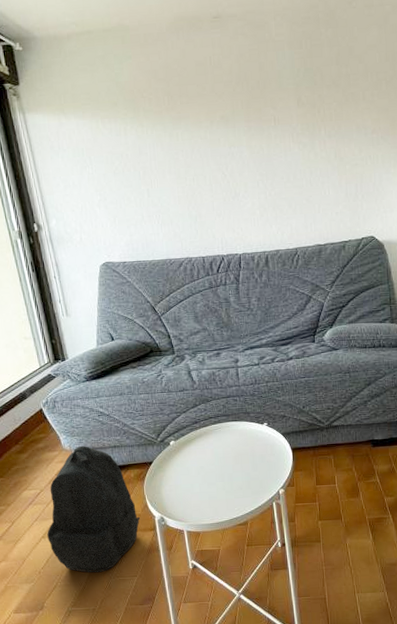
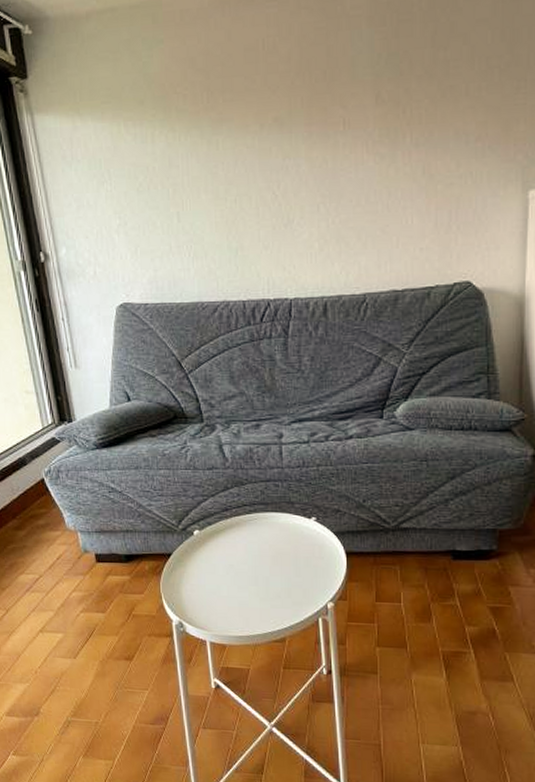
backpack: present [47,445,140,573] -> none [46,526,154,681]

